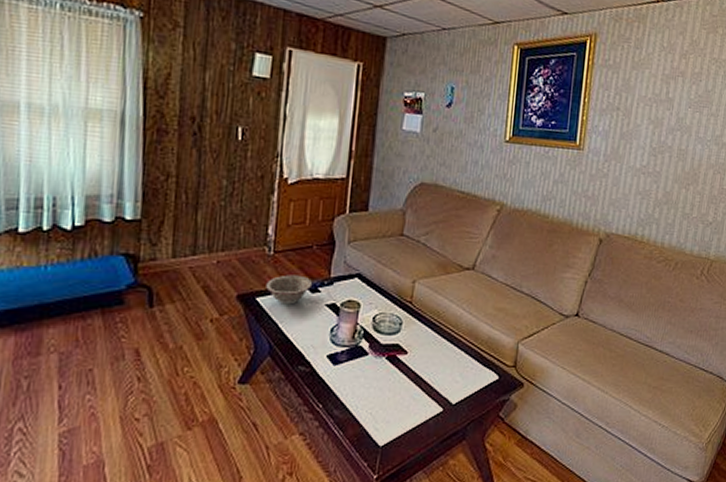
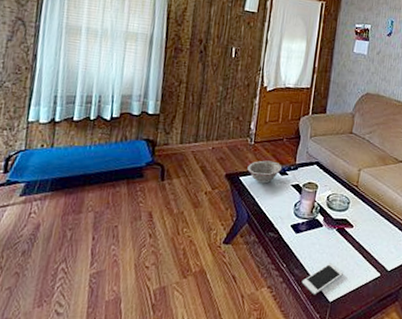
cell phone: none [343,399,396,440] -> present [301,263,343,295]

